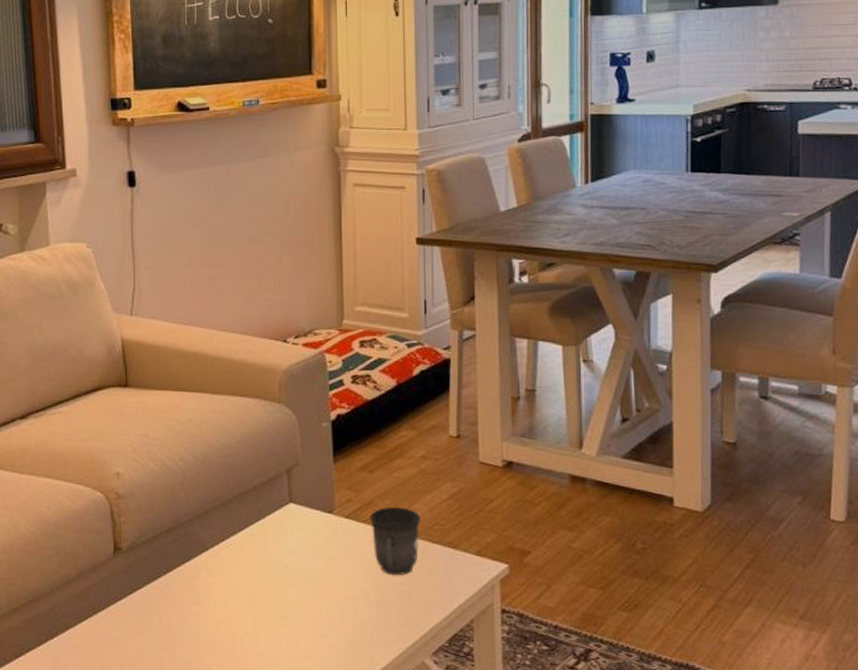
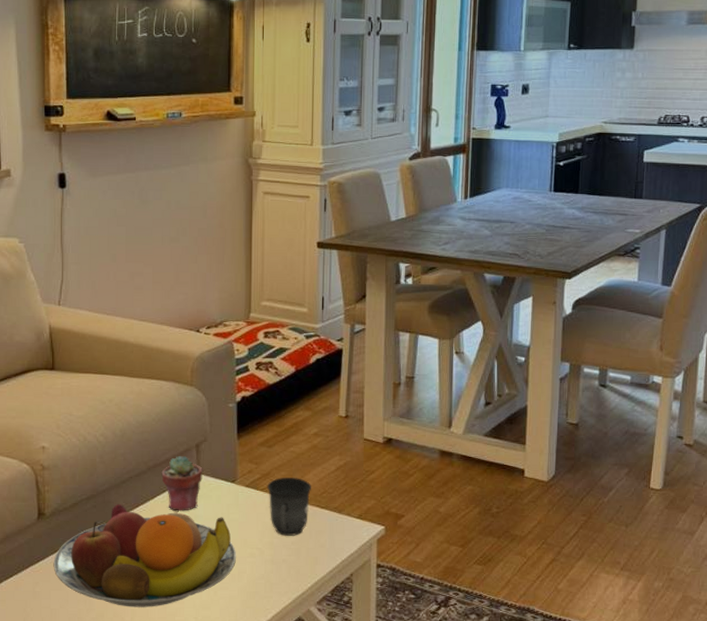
fruit bowl: none [132,536,338,656] -> present [53,503,237,607]
potted succulent: none [249,482,295,546] -> present [161,455,203,511]

